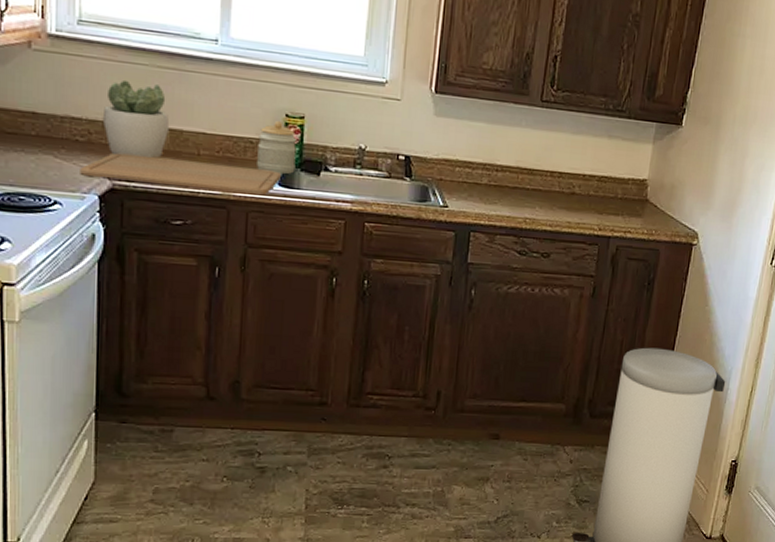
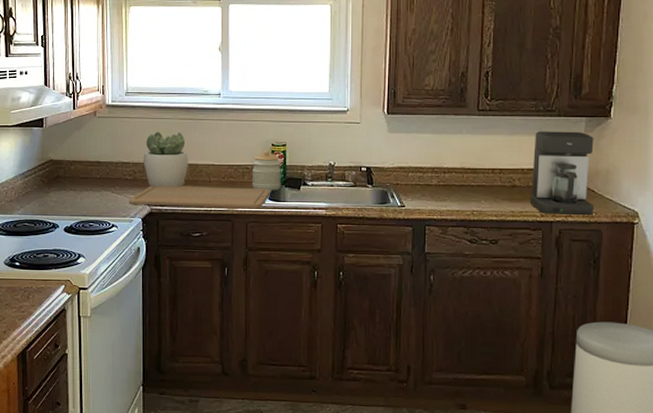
coffee maker: none [588,133,663,233] -> present [529,131,594,216]

